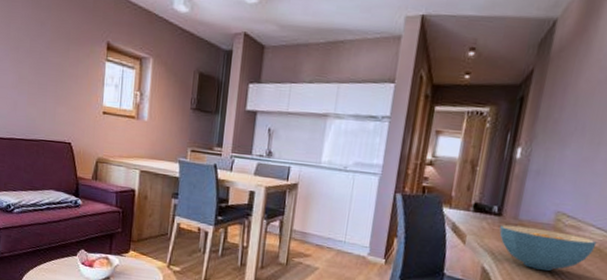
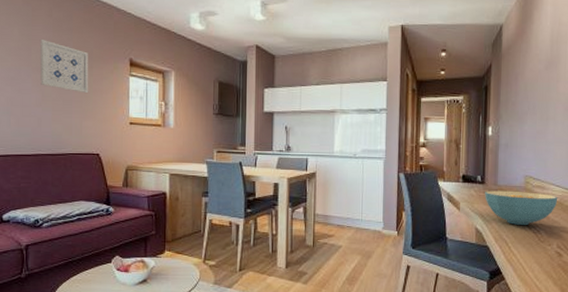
wall art: none [18,17,65,78] -> present [39,40,89,94]

